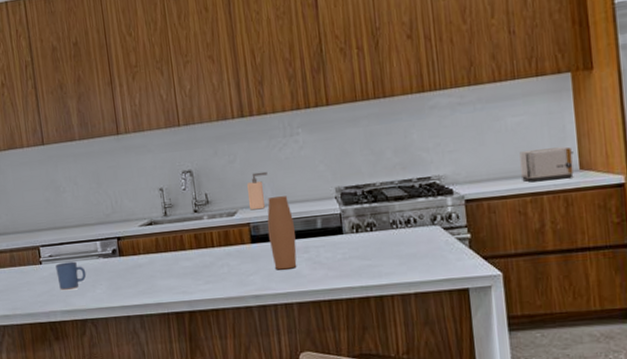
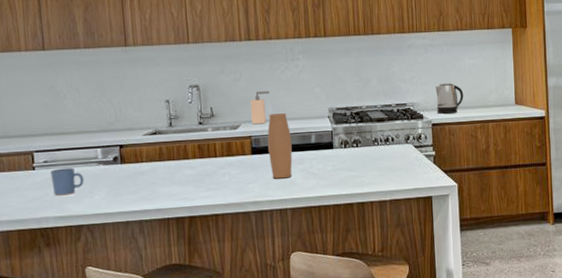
kettle: none [467,147,507,187] -> present [435,82,464,114]
toaster: present [519,146,574,182] -> none [473,86,511,112]

